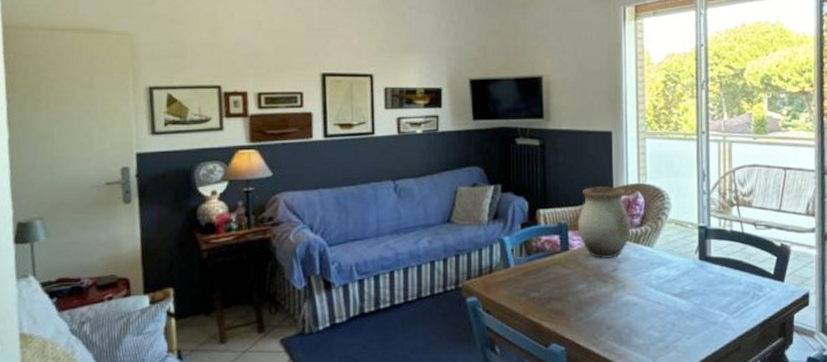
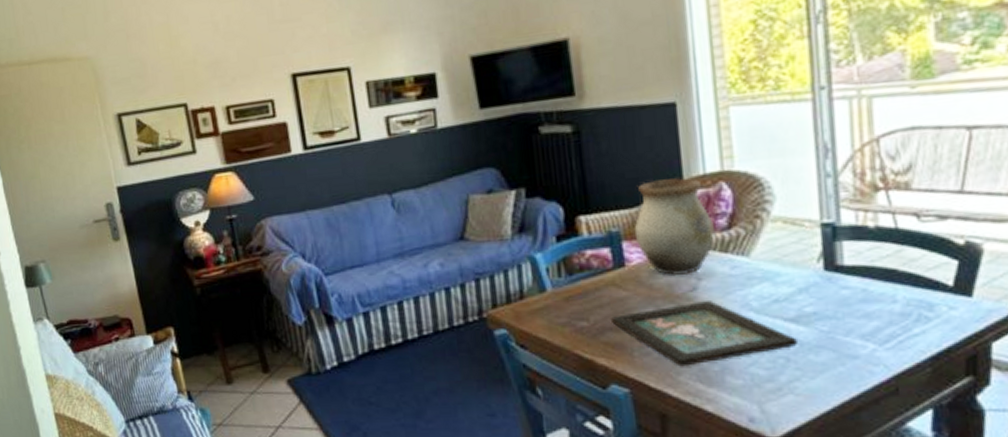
decorative tray: none [555,279,680,330] -> present [610,301,798,367]

